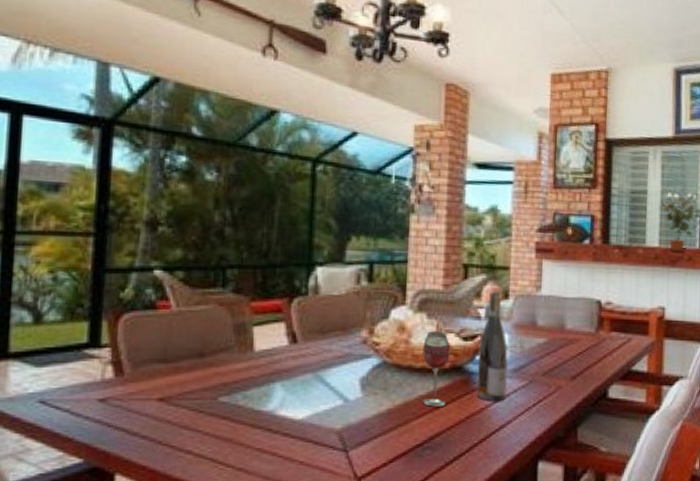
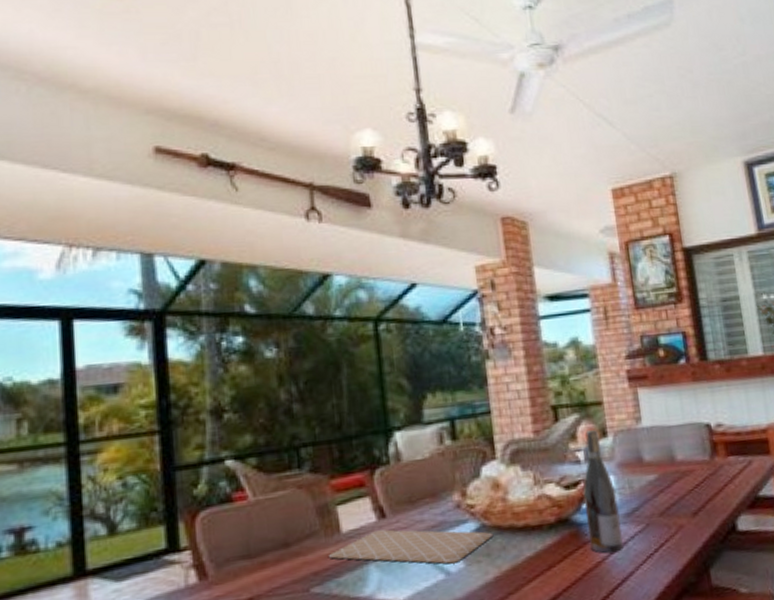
placemat: none [240,354,393,392] -> present [329,529,494,565]
wineglass: present [423,332,450,407] -> none [522,483,558,568]

